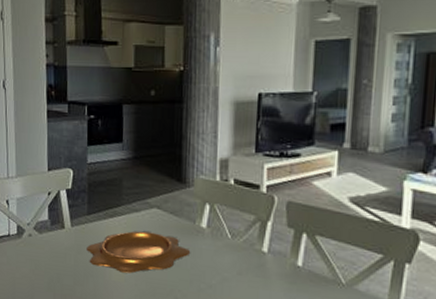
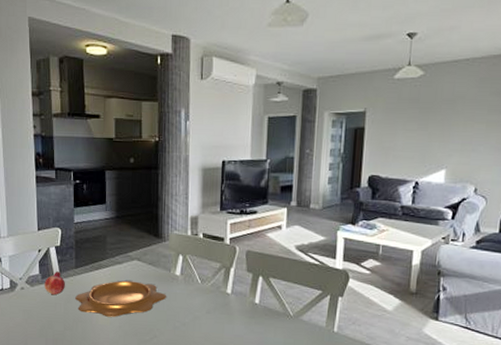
fruit: none [53,217,76,245] -> present [44,271,65,296]

